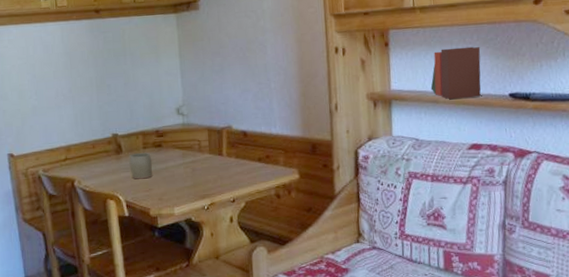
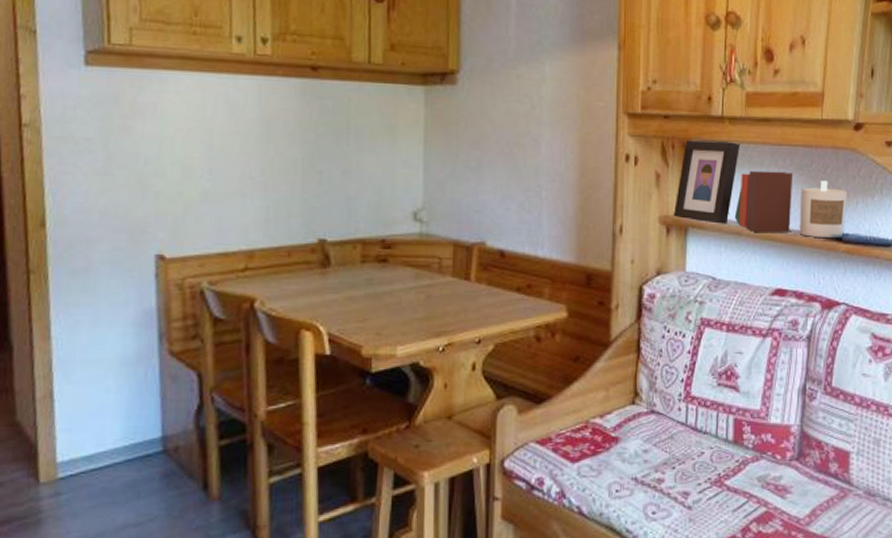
mug: present [129,153,153,180] -> none [339,269,372,305]
picture frame: none [379,27,431,95] -> present [674,140,739,224]
candle: none [487,50,532,99] -> present [799,181,848,239]

